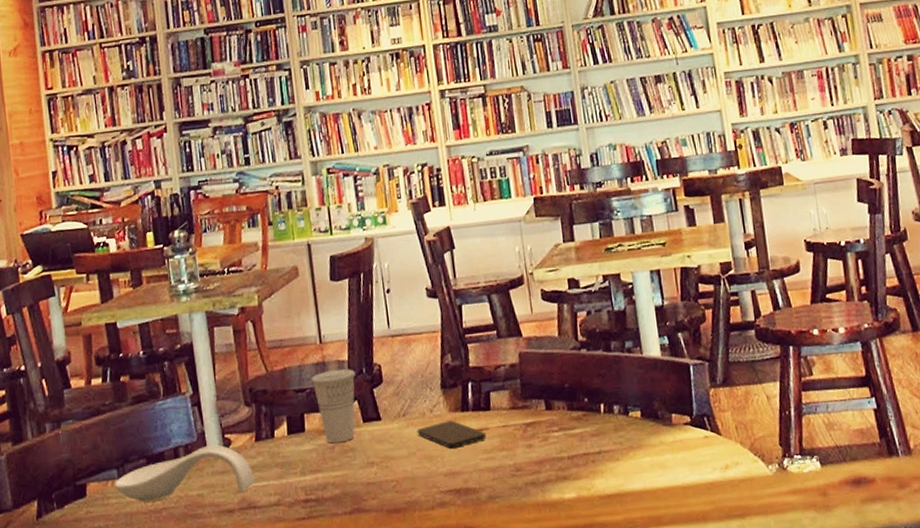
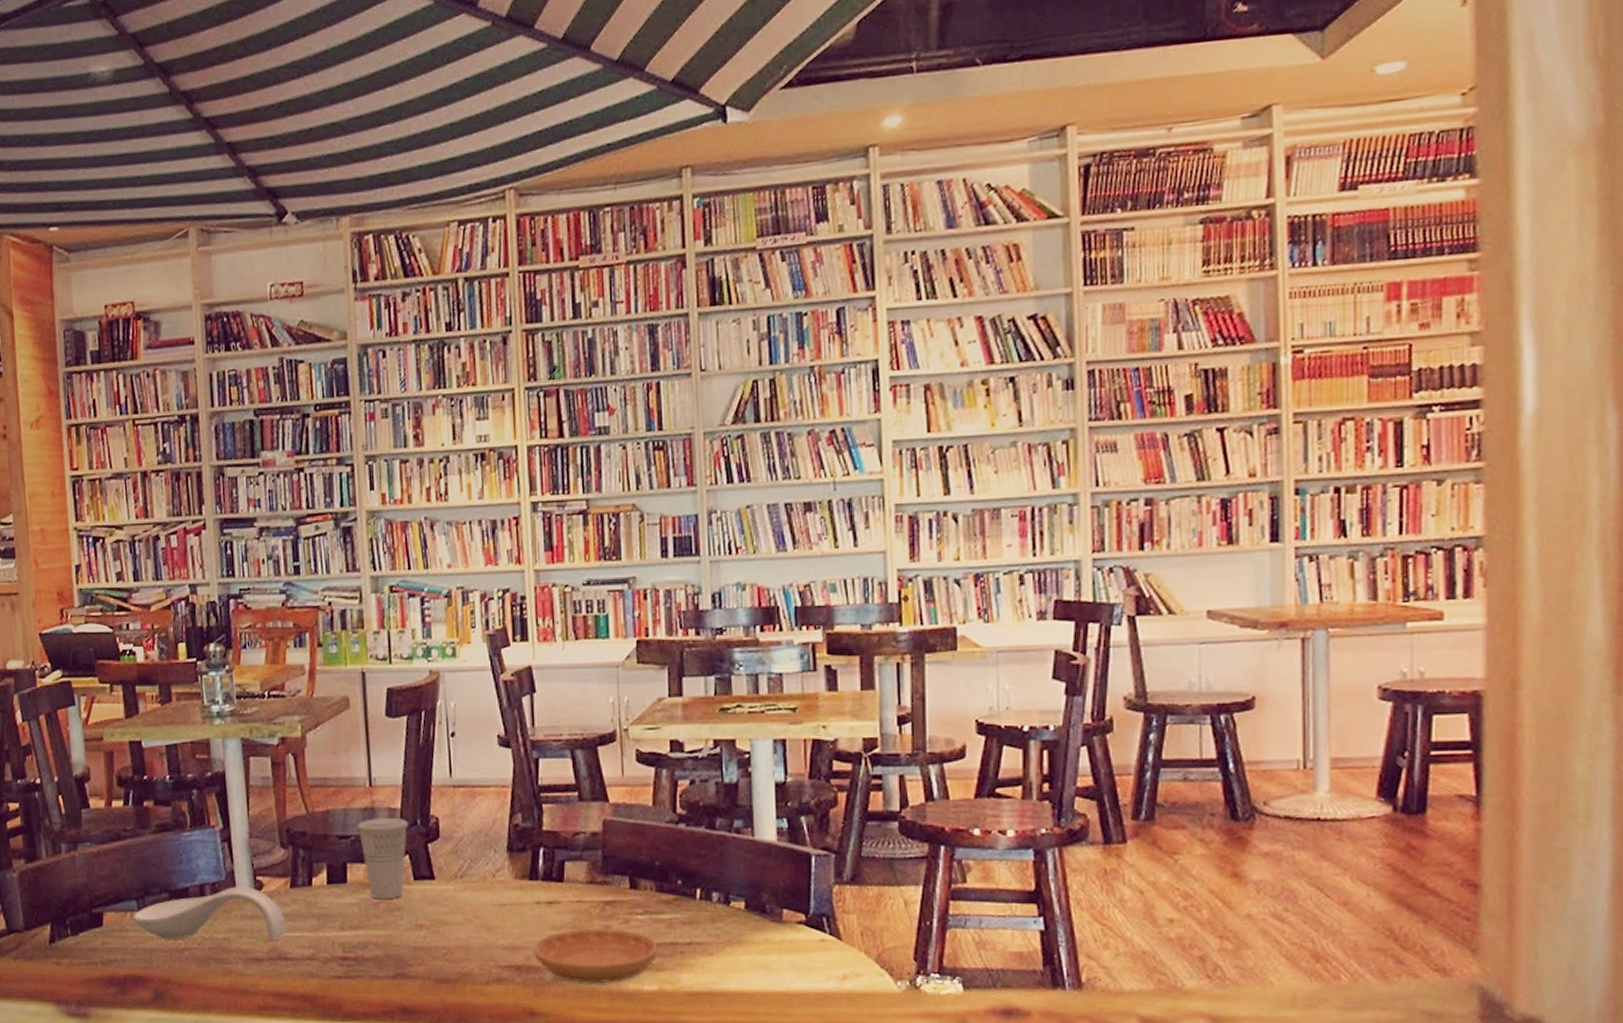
smartphone: present [417,420,487,449] -> none [475,889,557,920]
saucer: none [469,446,574,498] -> present [533,927,658,984]

